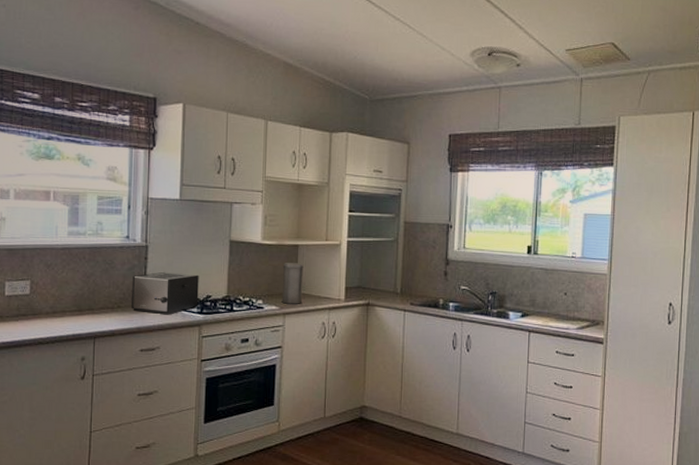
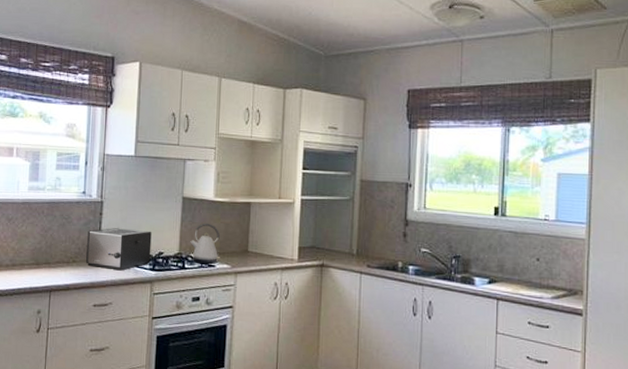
kettle: none [238,265,269,307] -> present [190,223,220,265]
canister: present [281,263,304,304] -> none [233,220,256,263]

